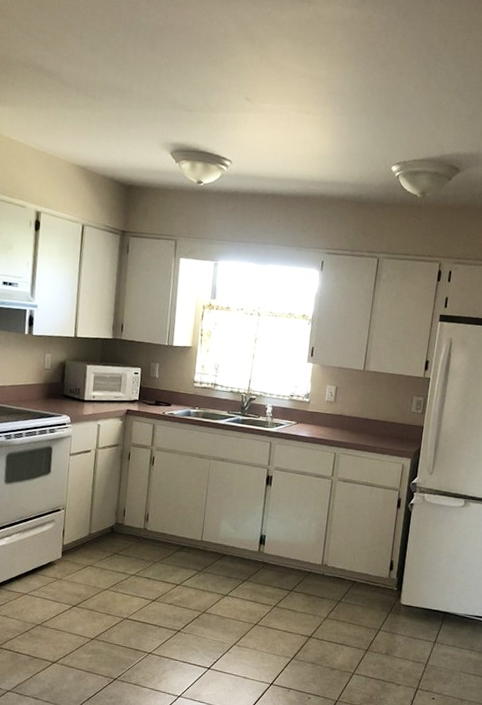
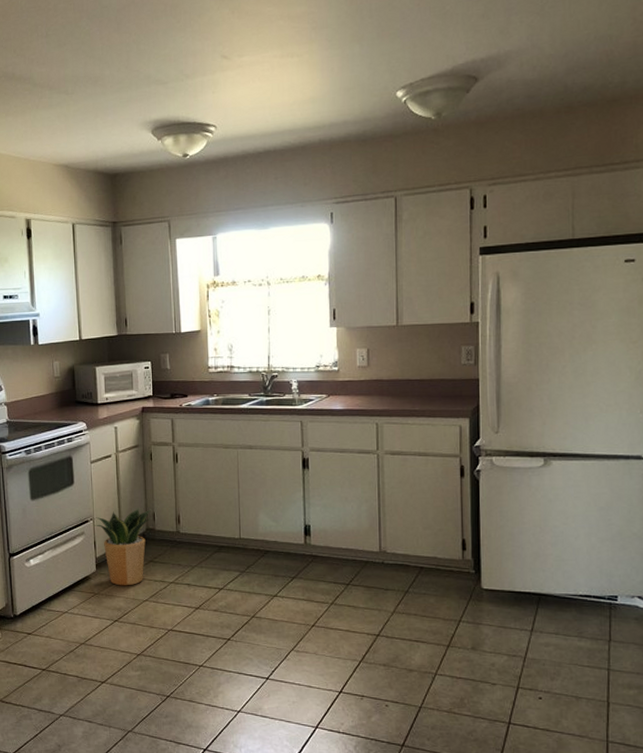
potted plant: none [67,503,123,575] -> present [95,508,153,586]

